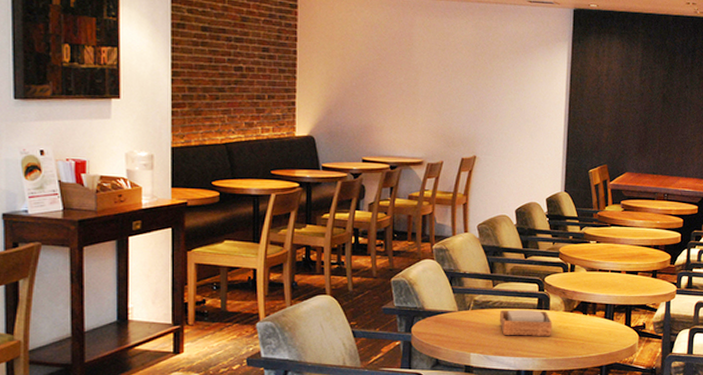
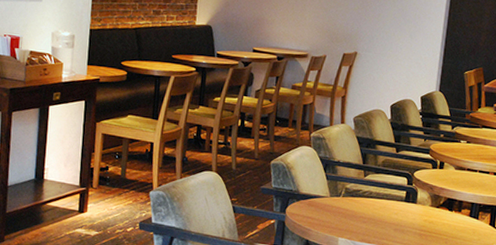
napkin holder: present [499,309,553,336] -> none [367,200,419,229]

